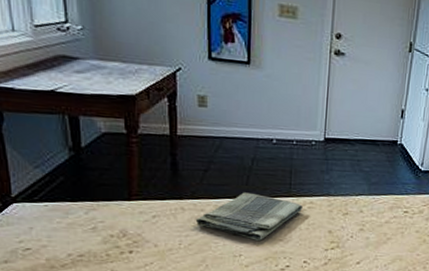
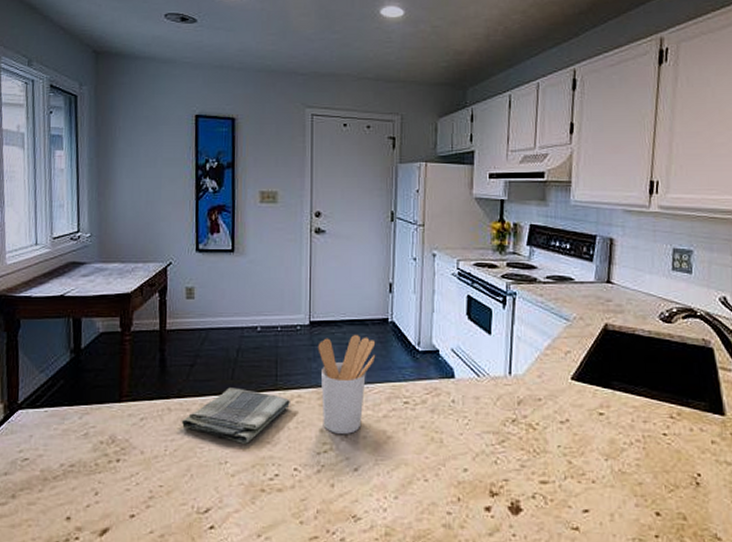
utensil holder: none [330,153,385,235] -> present [317,335,376,434]

